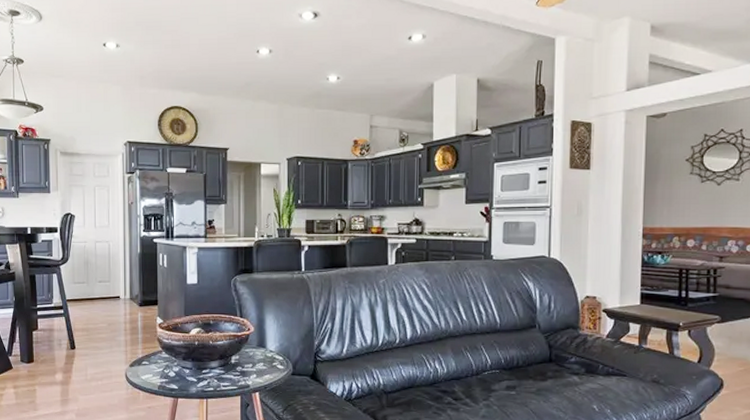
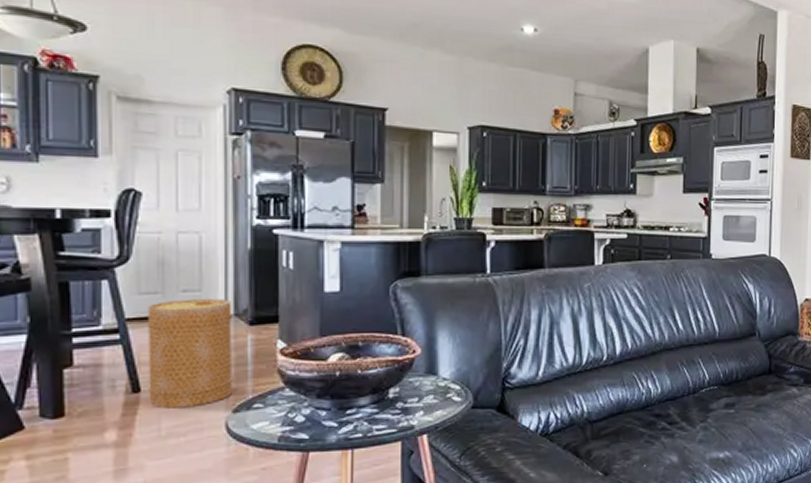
basket: none [78,287,130,361] -> present [146,299,234,409]

